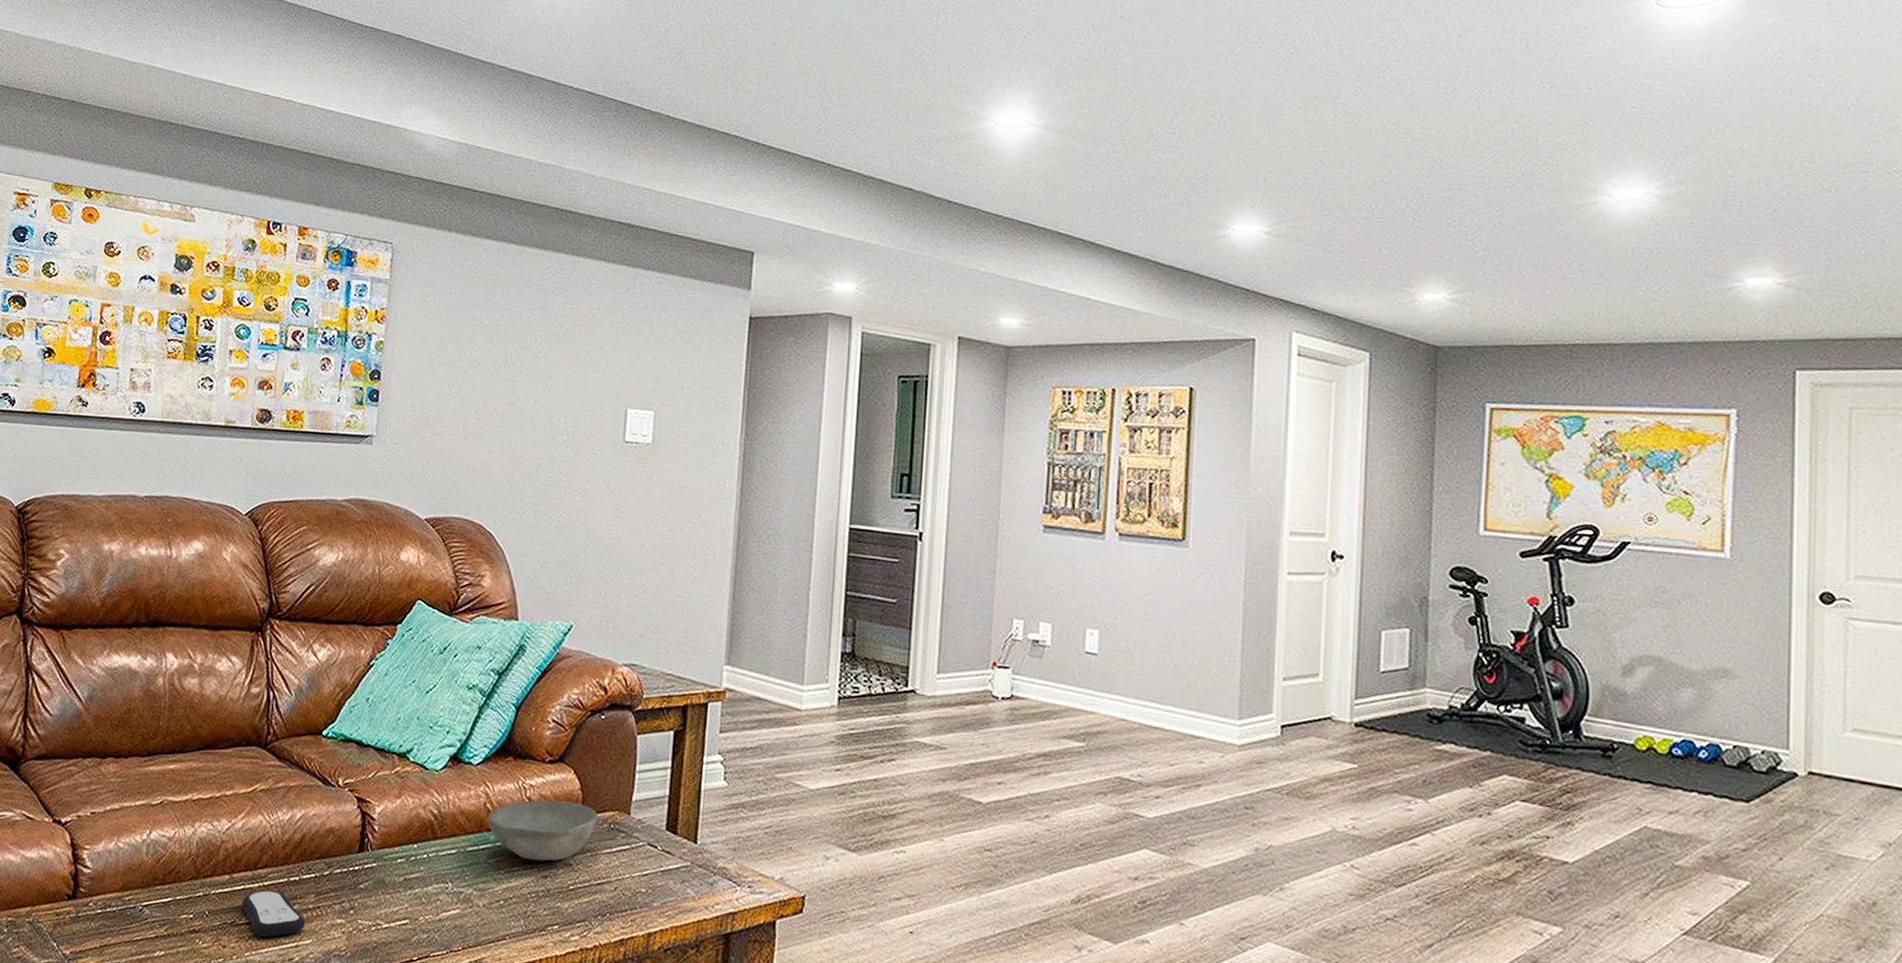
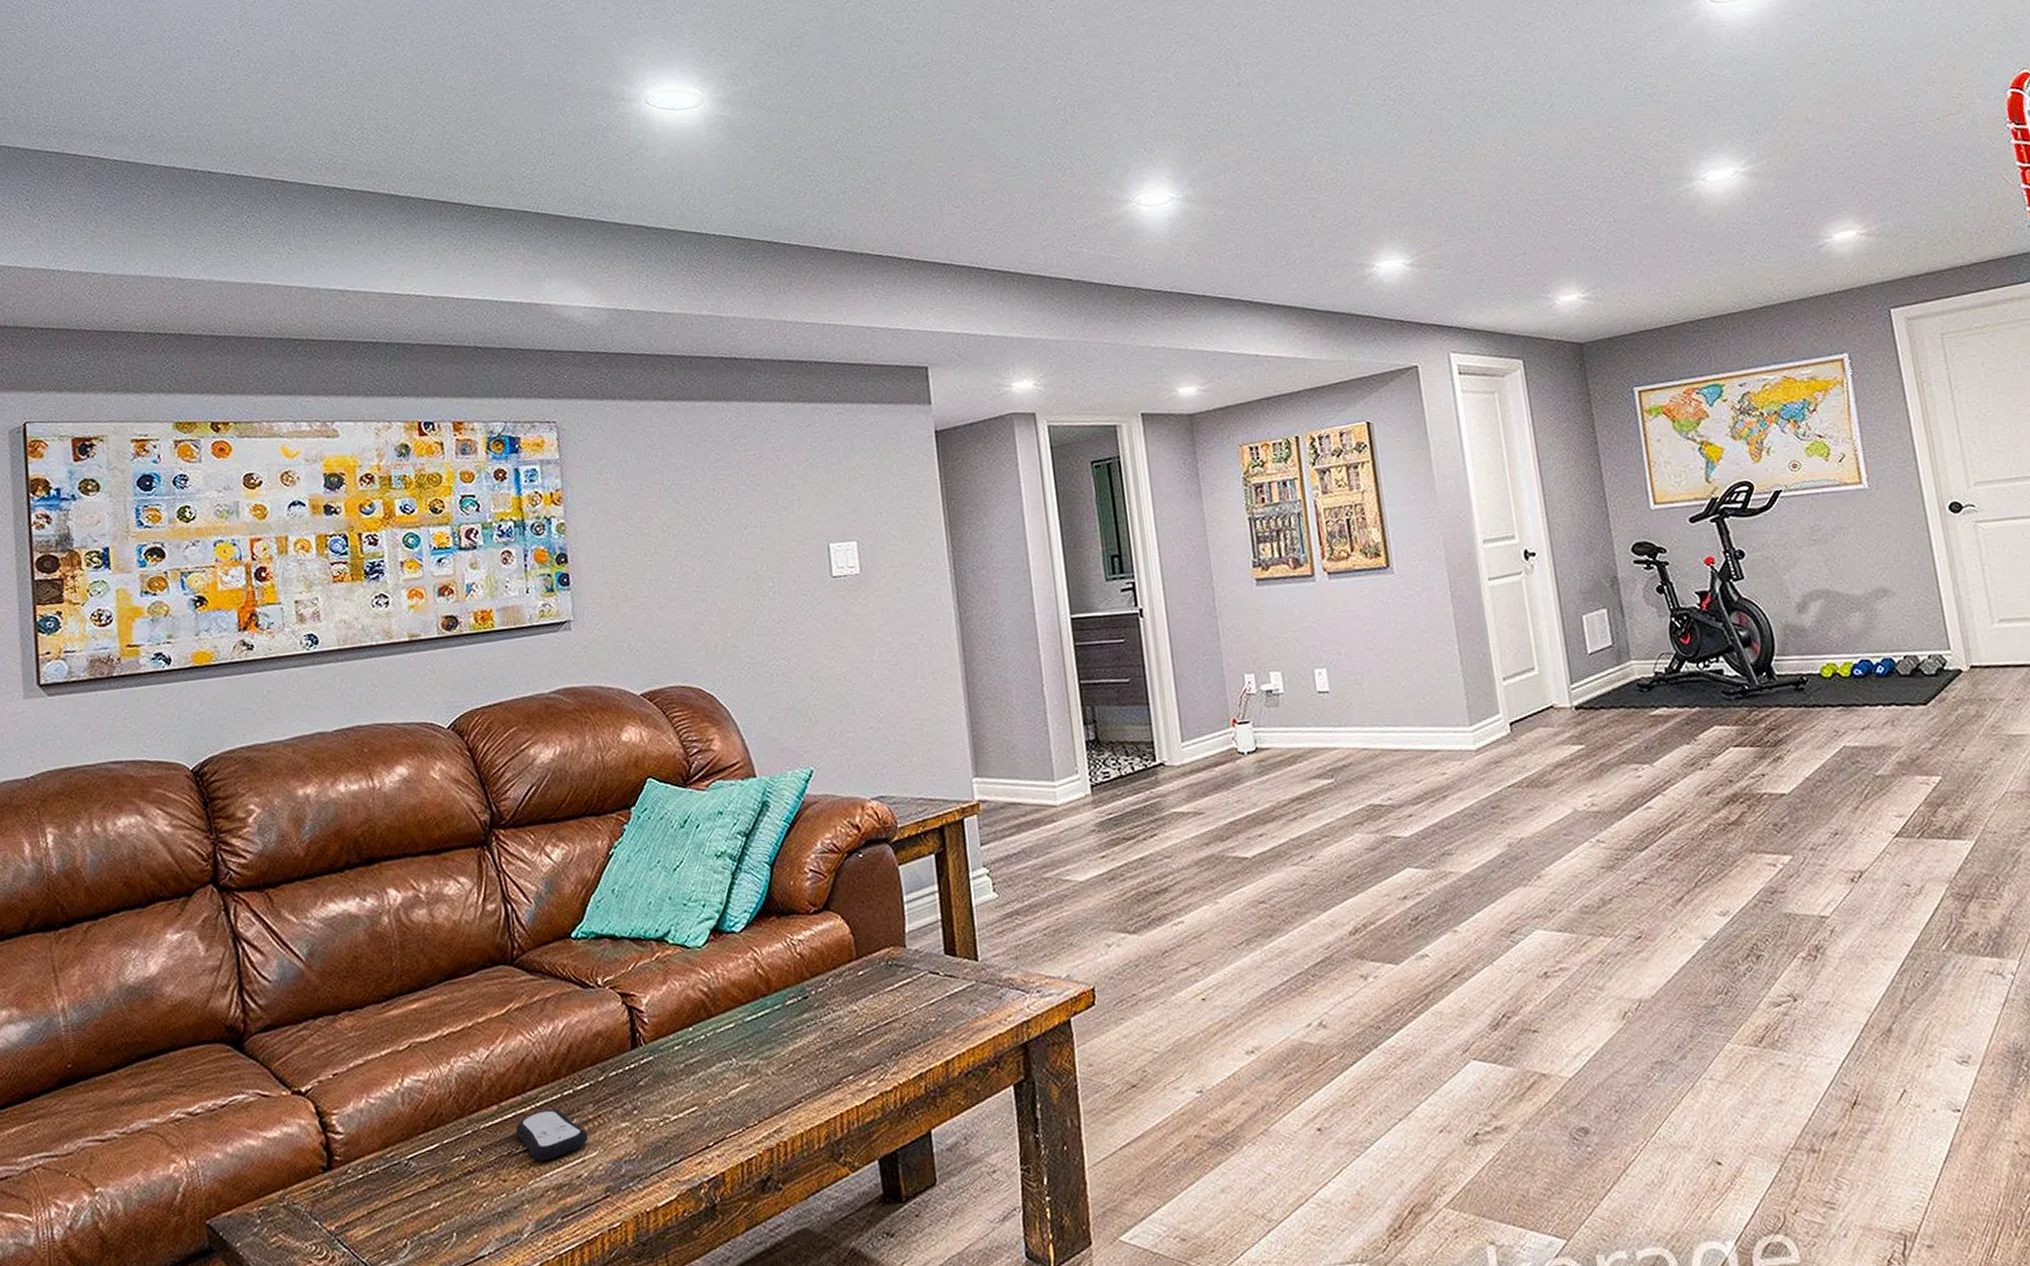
bowl: present [487,800,598,862] -> none [760,947,875,1017]

